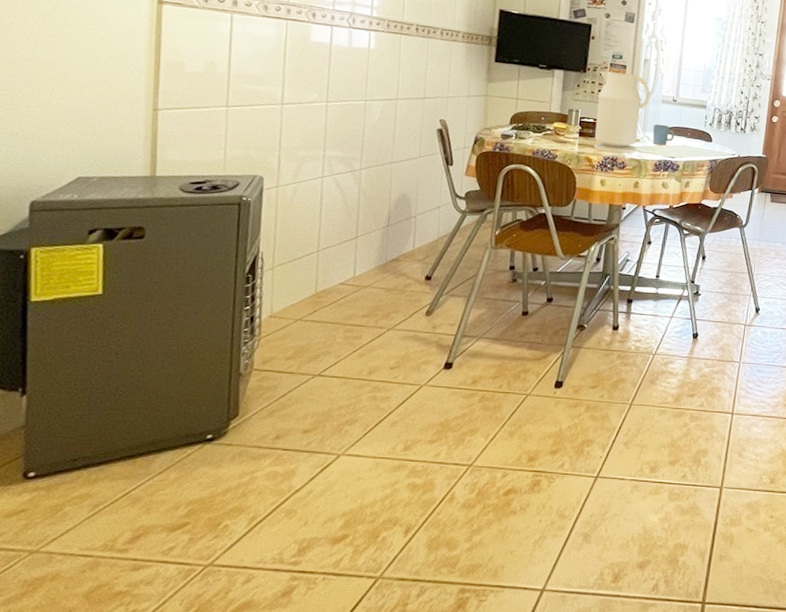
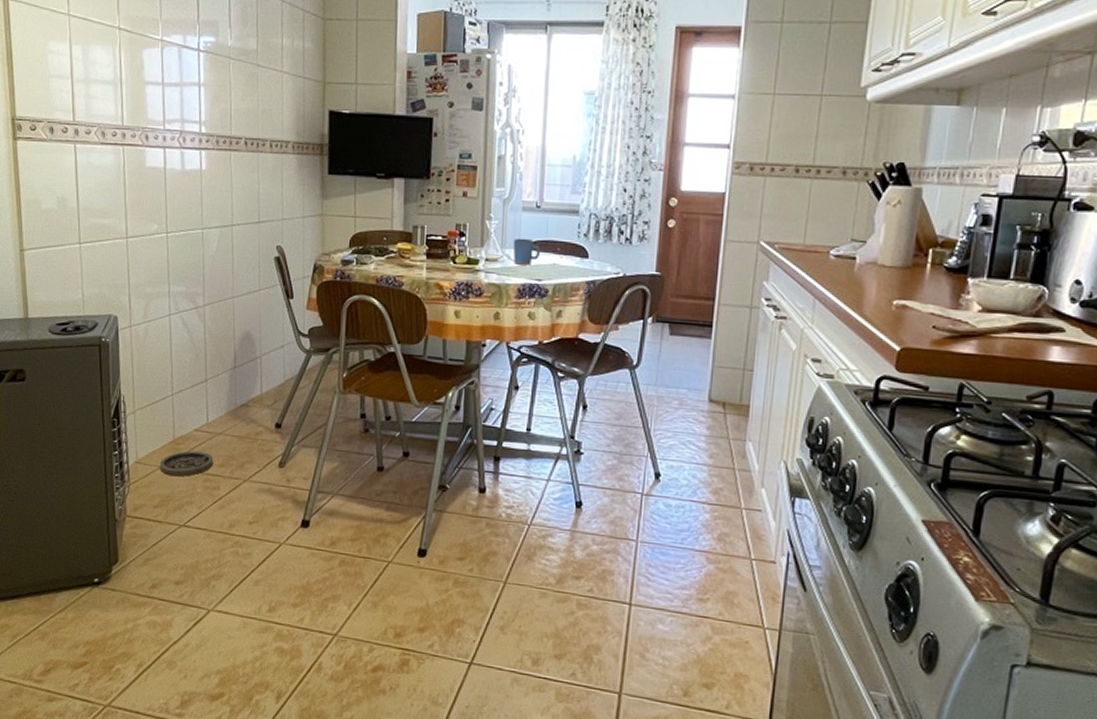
pet bowl: none [296,303,358,329] -> present [159,450,214,477]
water jug: present [593,70,651,154] -> none [443,175,508,278]

